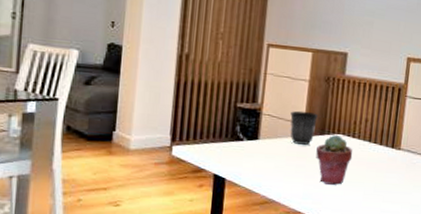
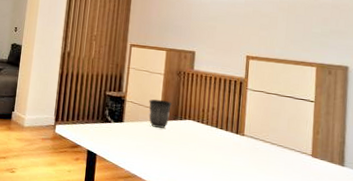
potted succulent: present [316,134,353,185] -> none [170,120,202,165]

